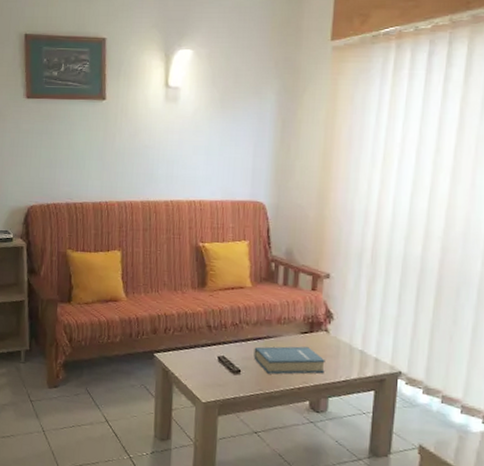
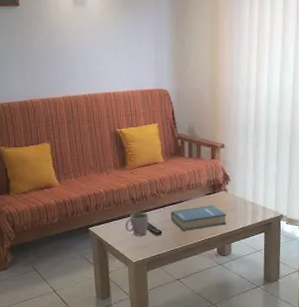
mug: none [197,343,227,372] -> present [125,212,149,236]

